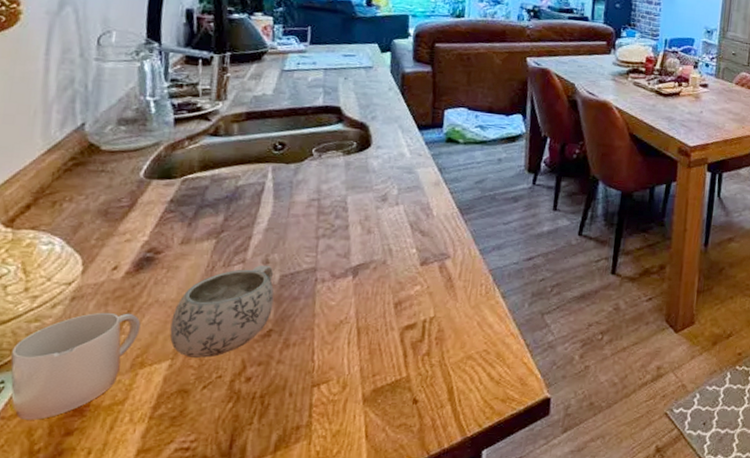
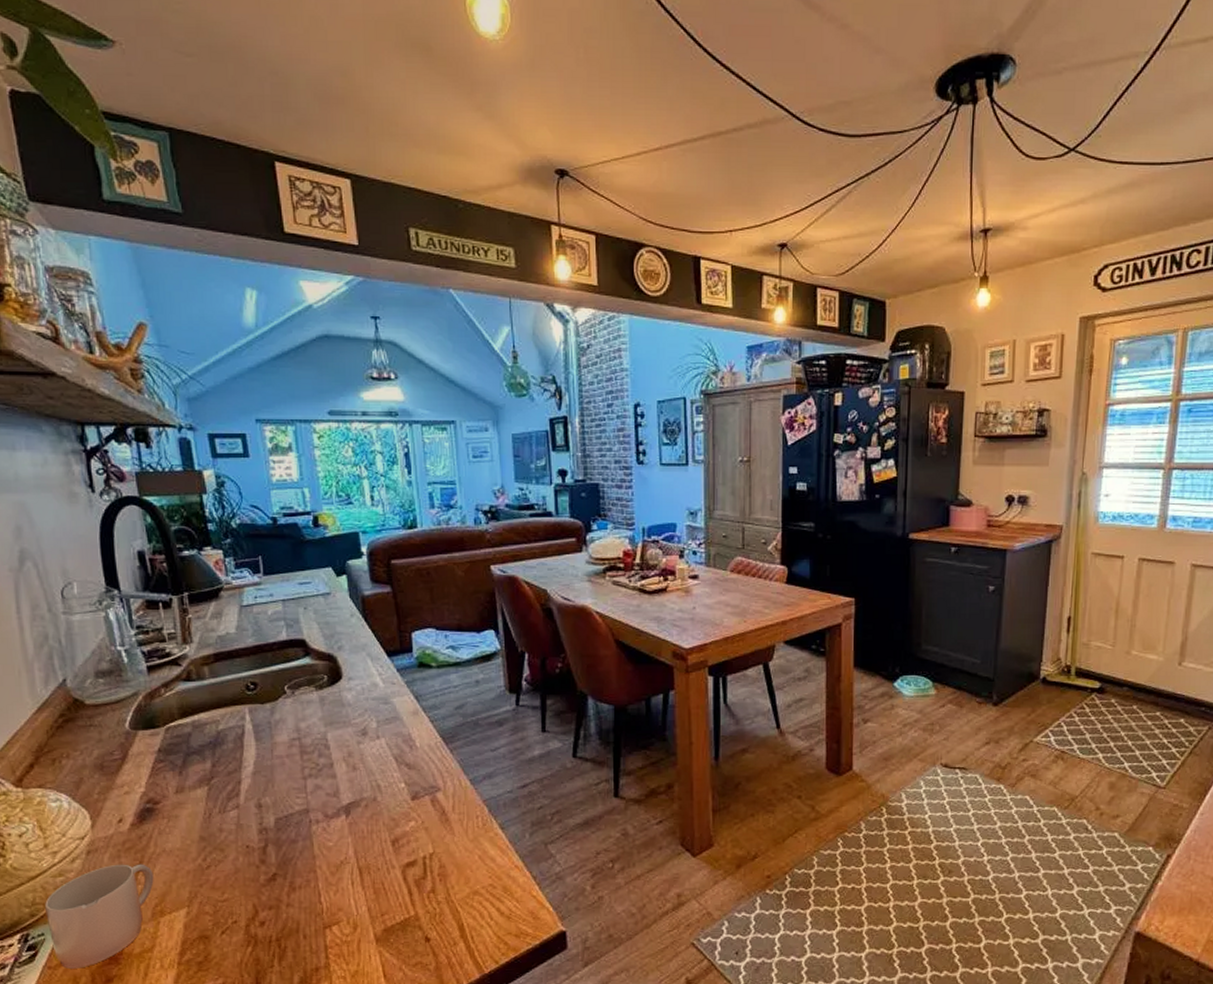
mug: present [169,265,274,358] -> none [181,809,273,904]

